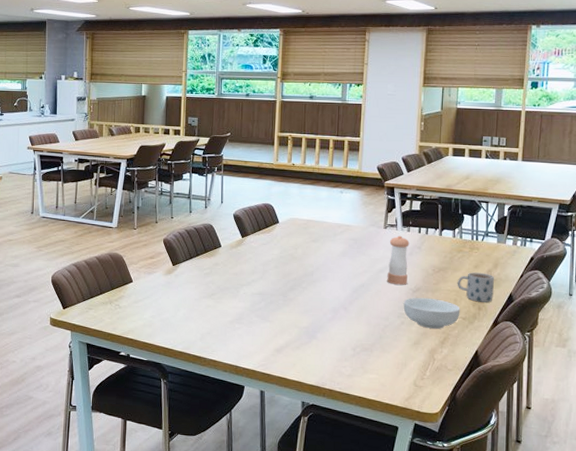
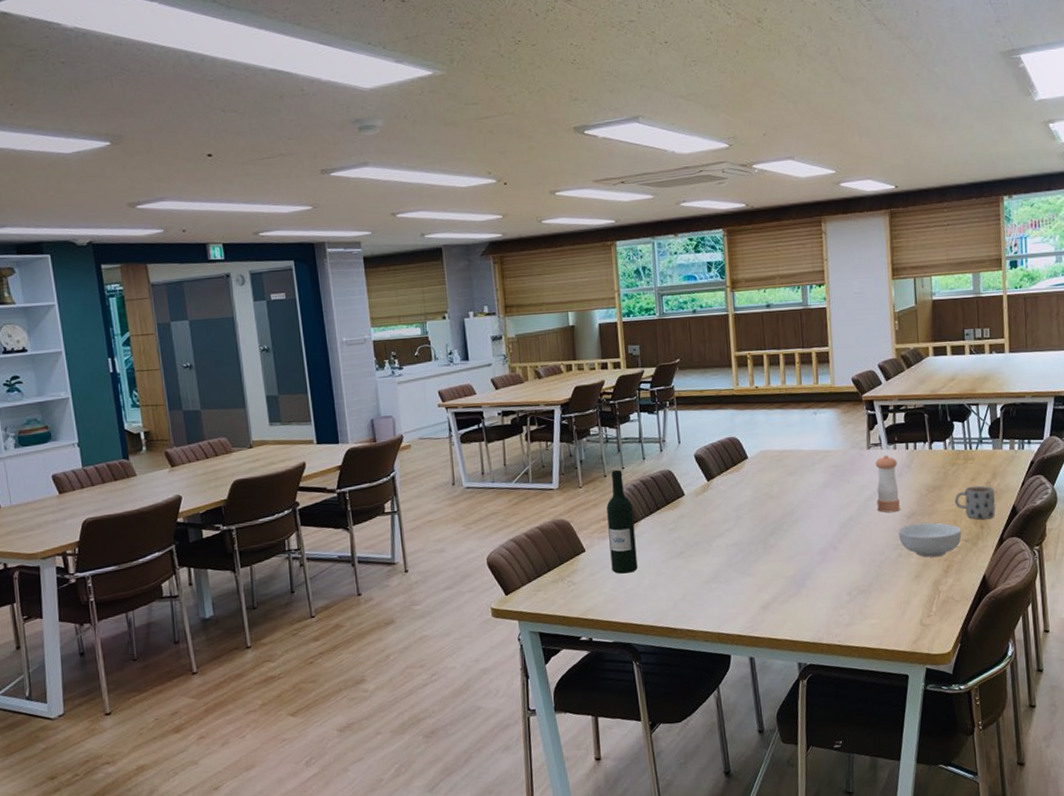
wine bottle: none [153,218,177,305] -> present [606,469,638,574]

